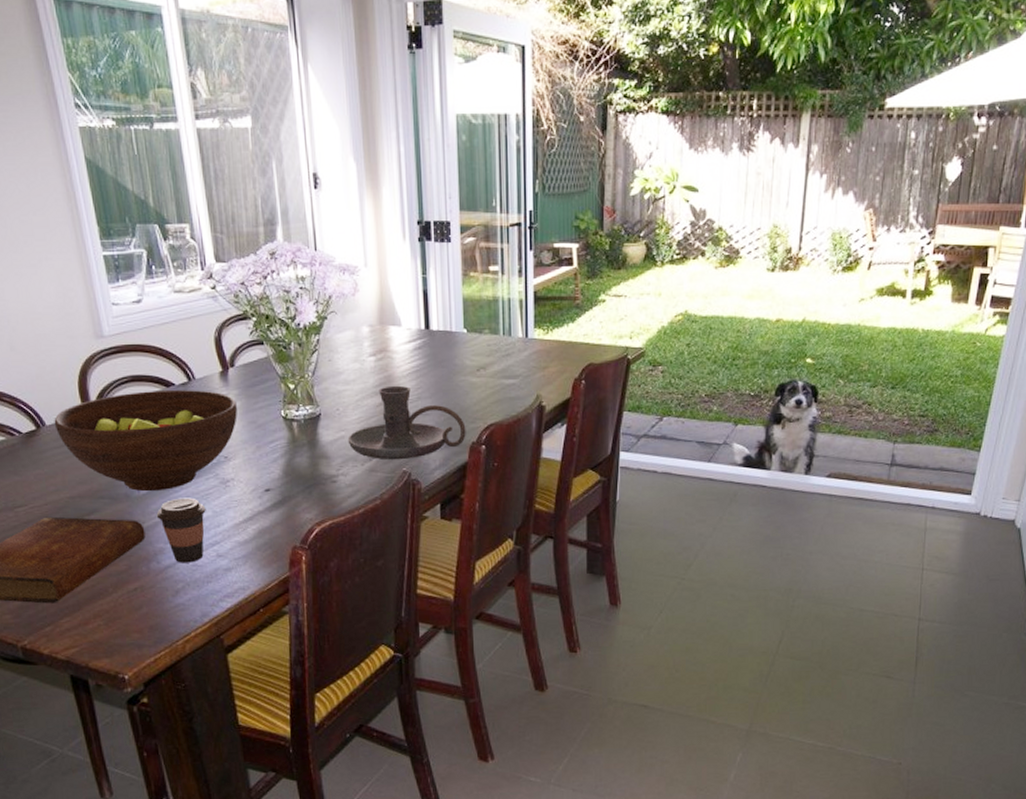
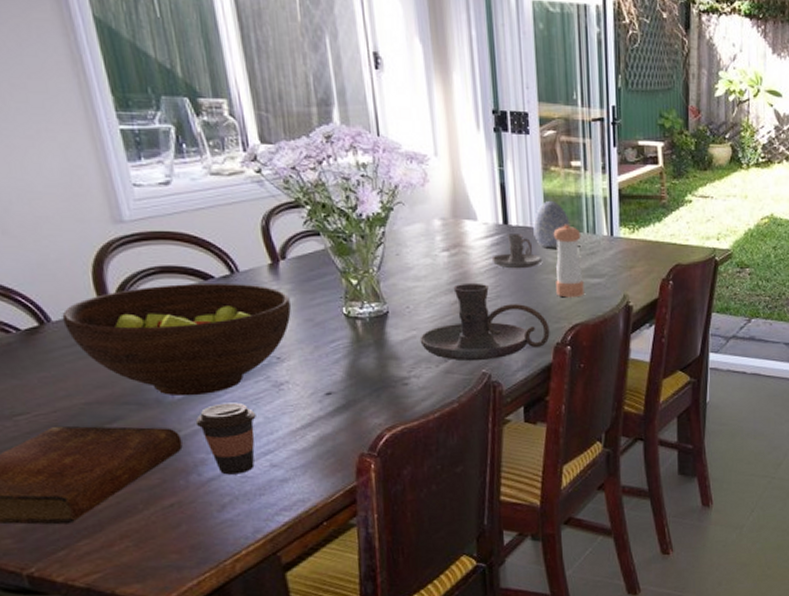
candle holder: none [413,338,460,372] -> present [491,234,541,269]
decorative egg: none [452,304,488,351] -> present [533,200,571,248]
pepper shaker: none [471,327,499,399] -> present [553,224,584,298]

